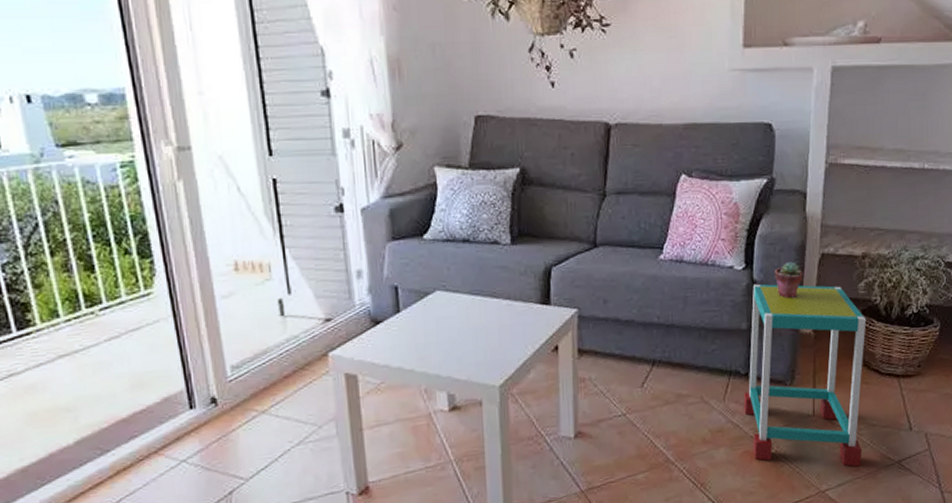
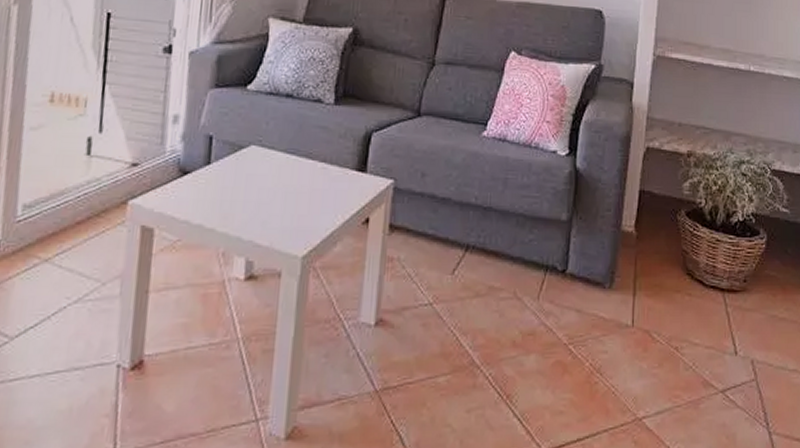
side table: present [744,283,867,467] -> none [559,172,691,393]
potted succulent: present [774,261,803,299] -> none [597,152,627,193]

